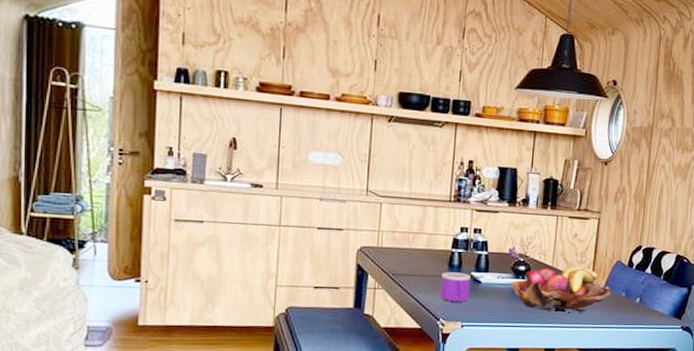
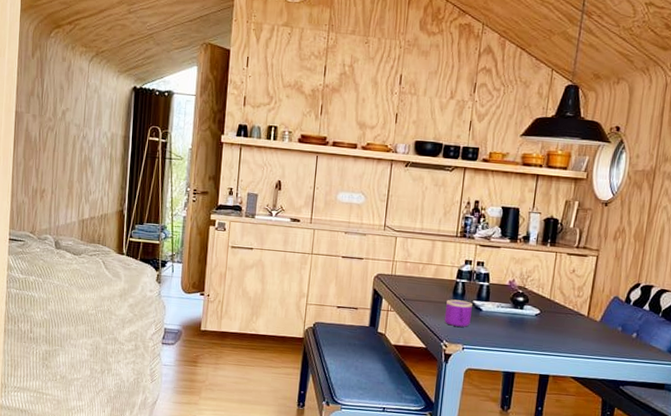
fruit basket: present [511,267,611,313] -> none [509,300,607,343]

